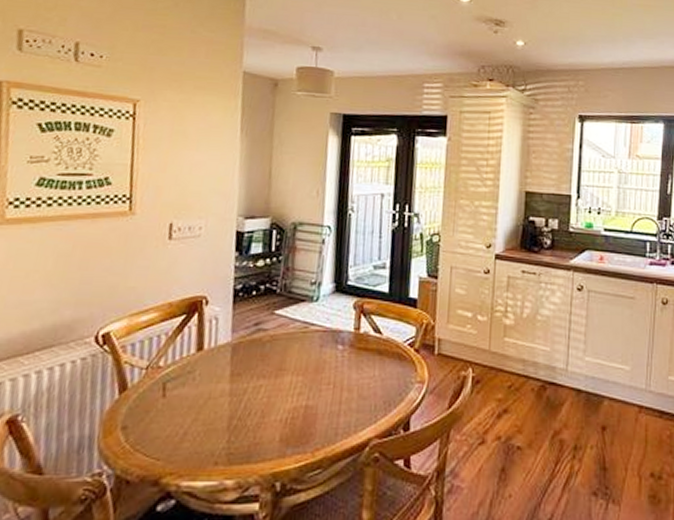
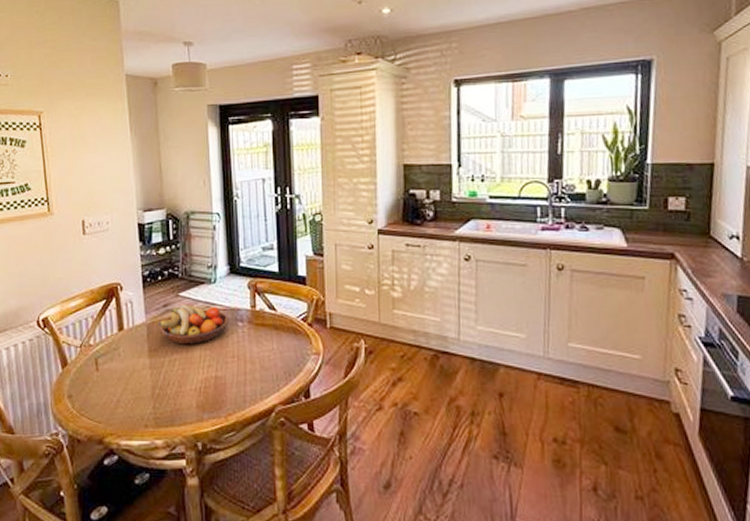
fruit bowl: none [245,324,328,370] -> present [158,305,228,345]

